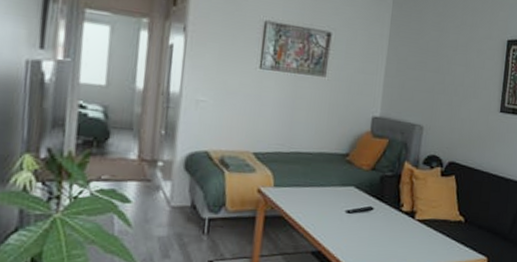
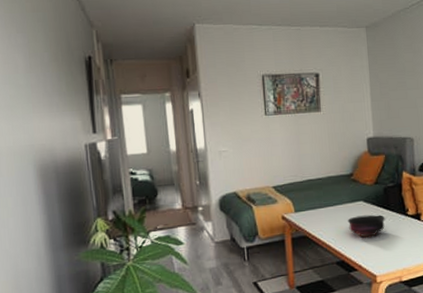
bowl: none [333,202,376,229] -> present [347,214,386,238]

